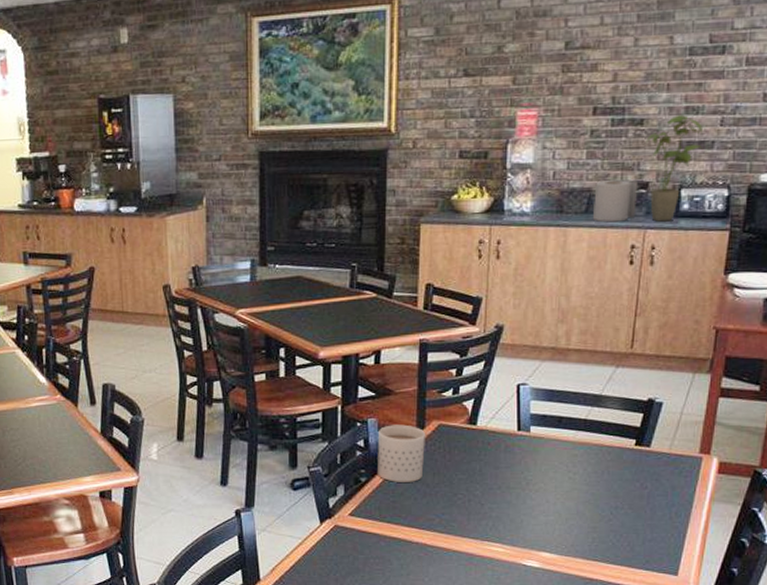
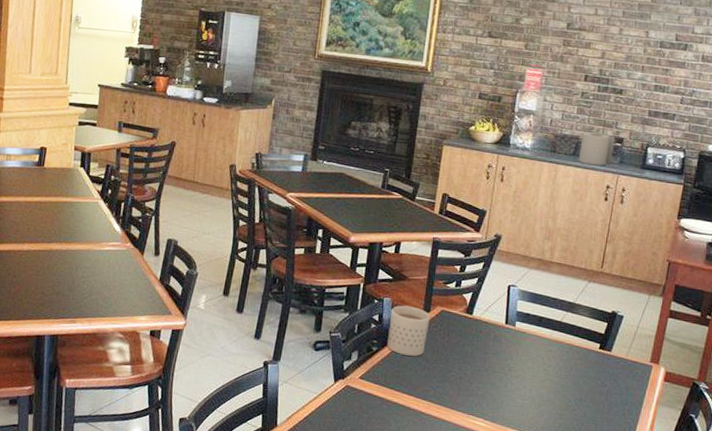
house plant: present [646,115,703,222] -> none [623,90,667,171]

